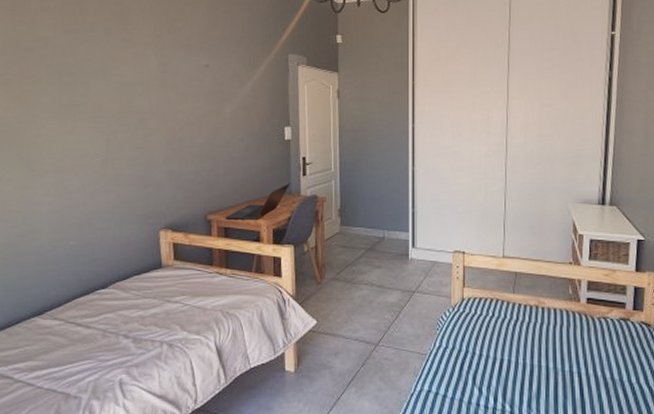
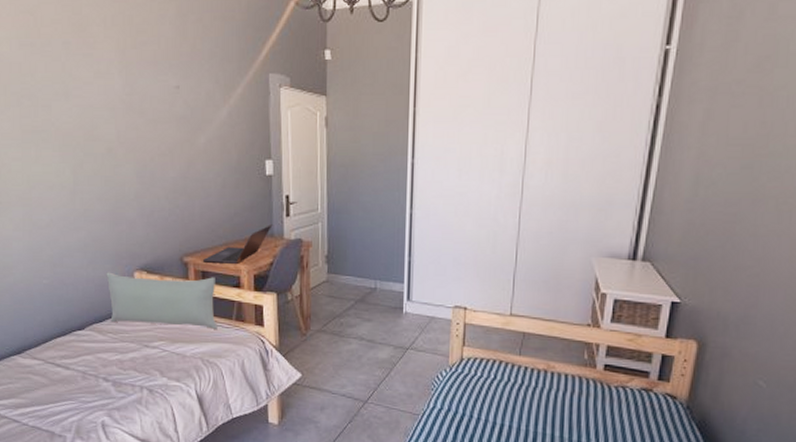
pillow: none [132,231,238,282] -> present [106,272,218,329]

